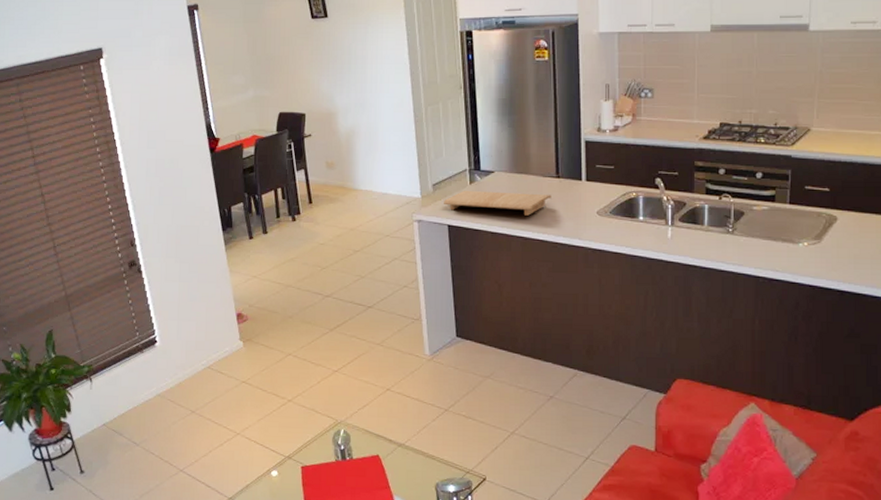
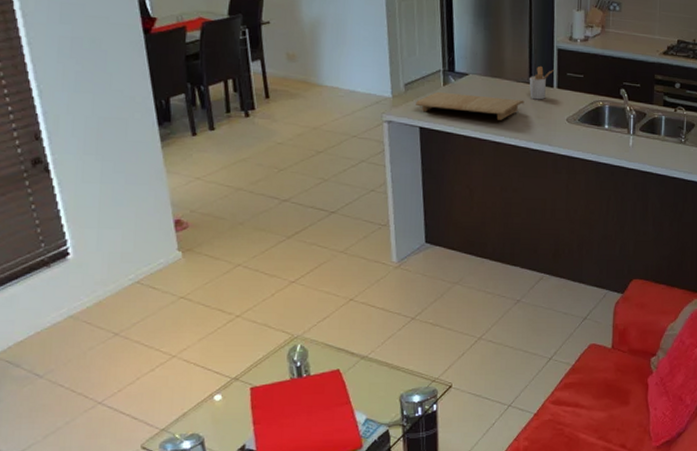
utensil holder: none [556,159,583,194] -> present [529,65,555,100]

